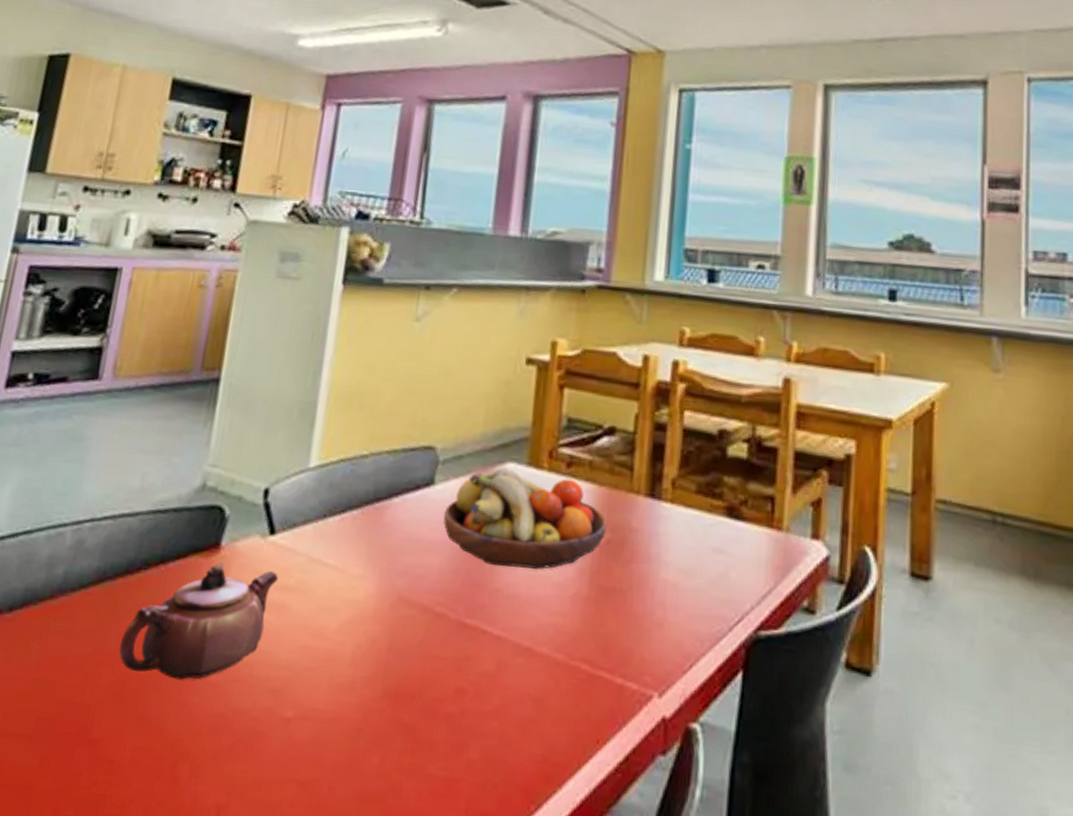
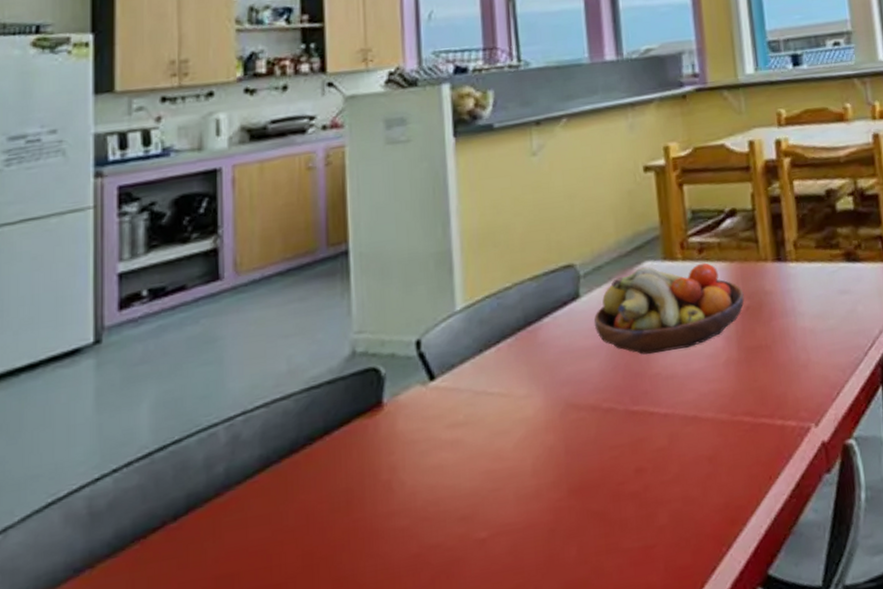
teapot: present [119,562,278,680] -> none [299,413,447,541]

